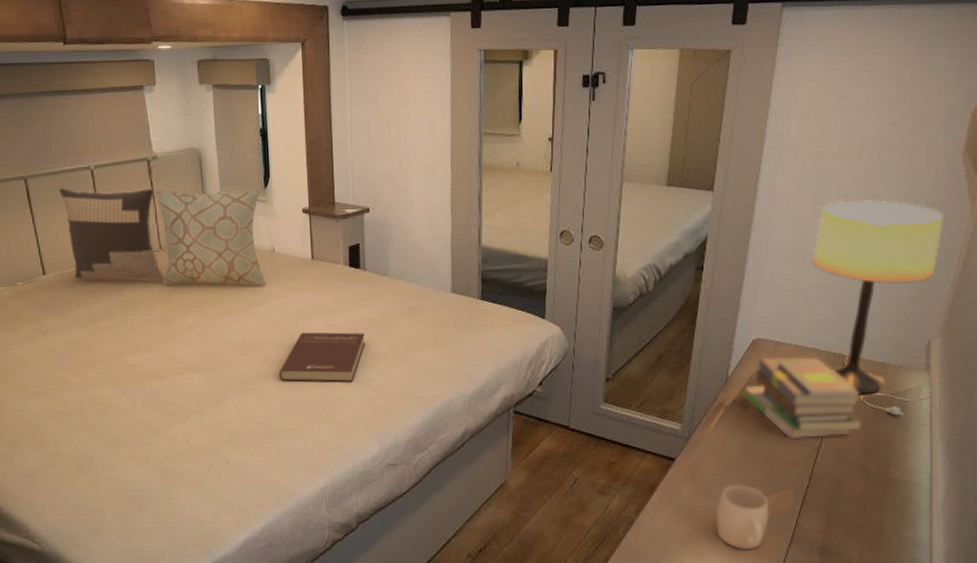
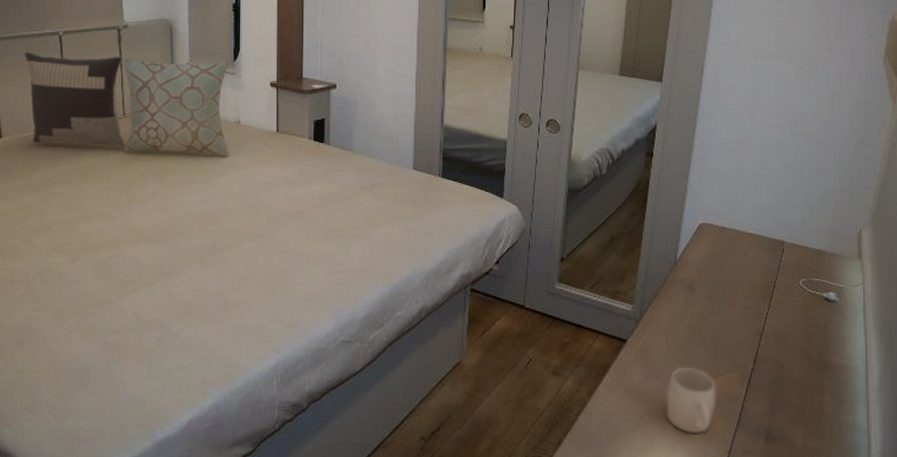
book: present [278,332,365,383] -> none [236,204,325,257]
books: present [743,357,861,440] -> none [691,241,801,323]
table lamp: present [812,199,944,394] -> none [753,95,869,279]

